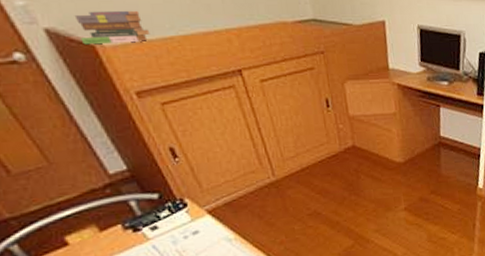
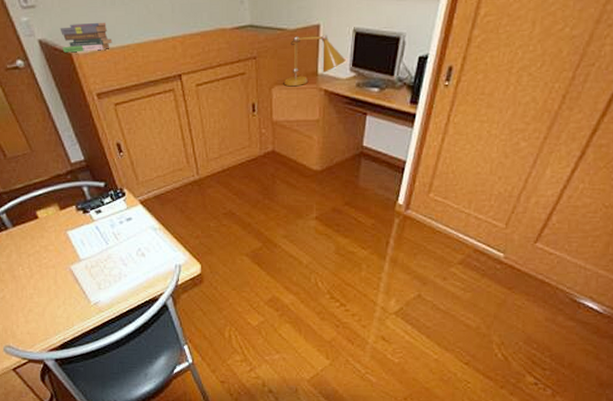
table lamp: none [355,30,414,82] -> present [283,34,346,87]

